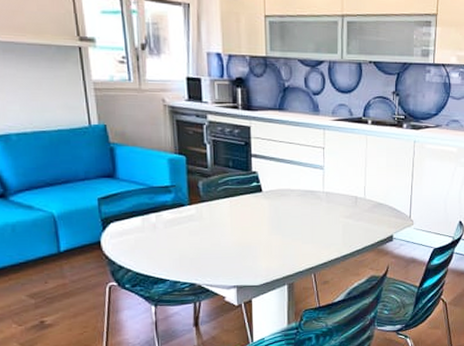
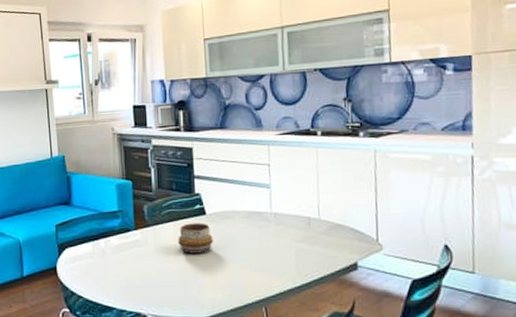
decorative bowl: none [234,199,269,228] -> present [178,223,213,254]

